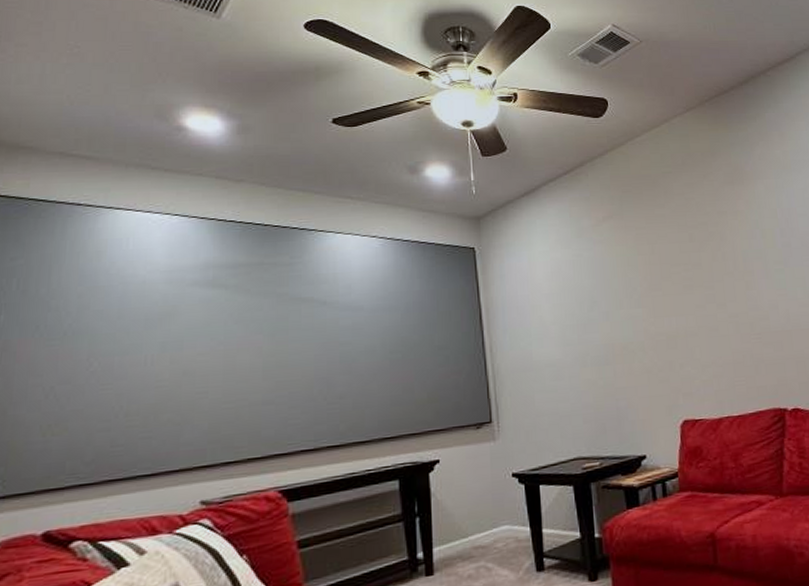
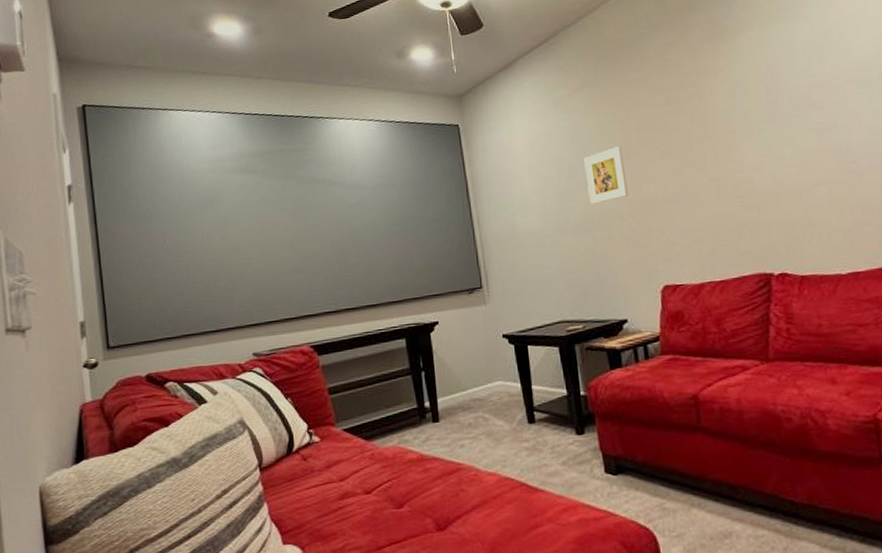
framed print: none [606,279,650,336] -> present [583,146,628,204]

